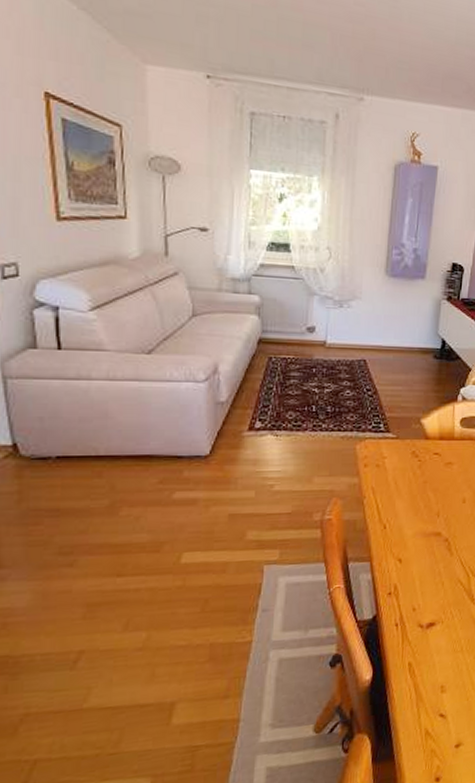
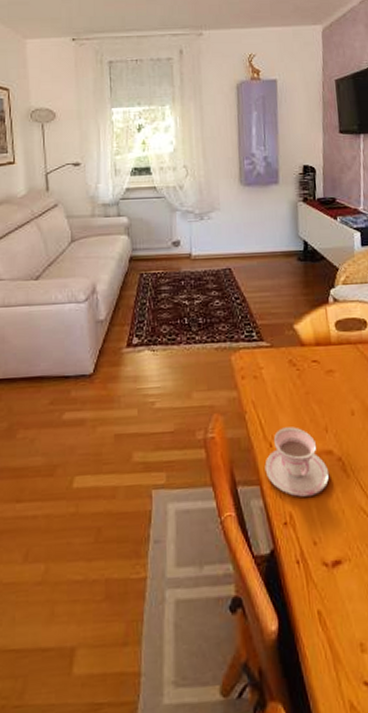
teacup: none [376,511,436,572] -> present [264,427,330,497]

